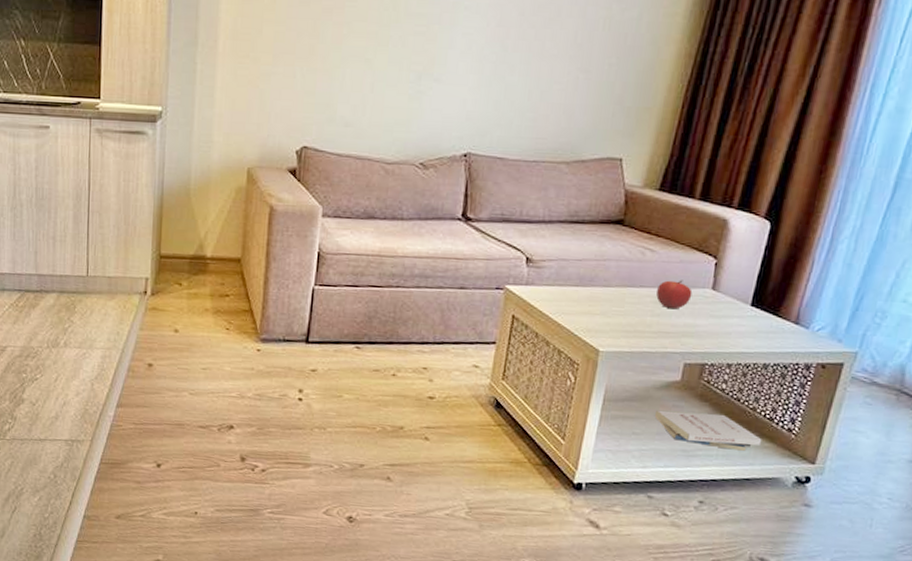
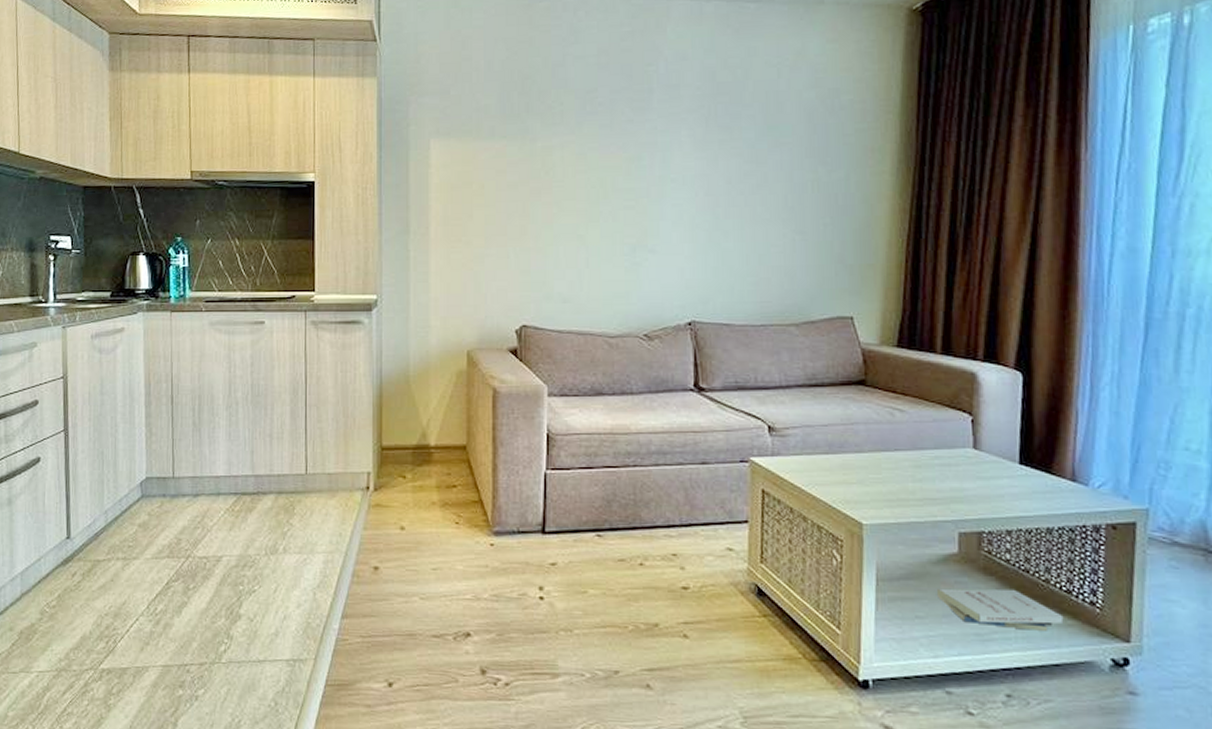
fruit: present [656,280,693,310] -> none [914,440,953,473]

